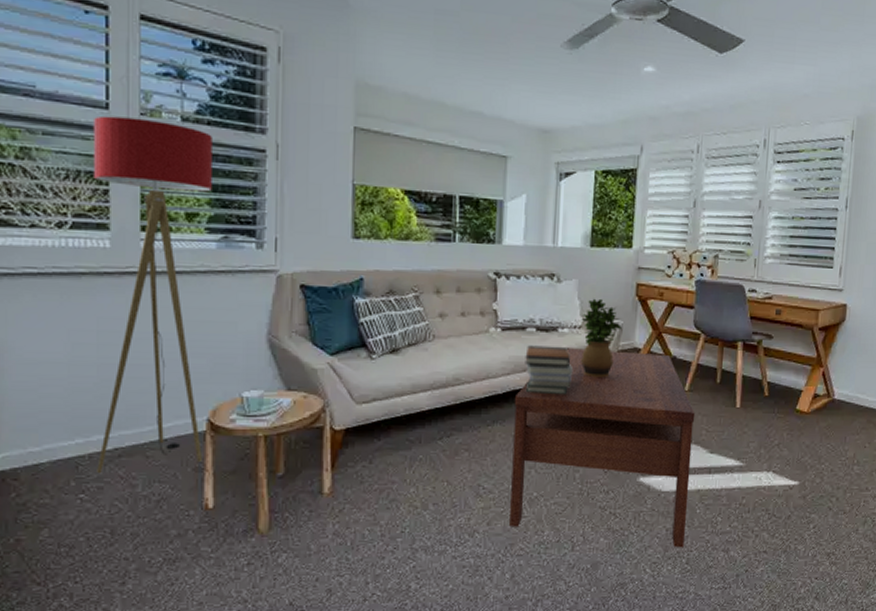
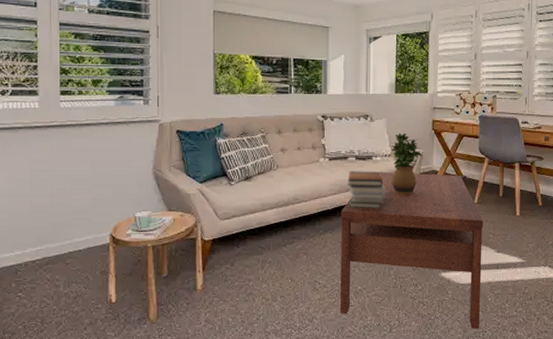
floor lamp: present [92,115,212,474] -> none [25,12,111,278]

